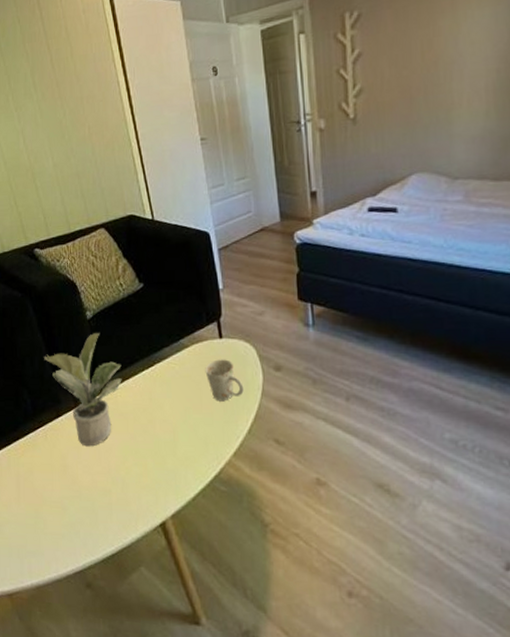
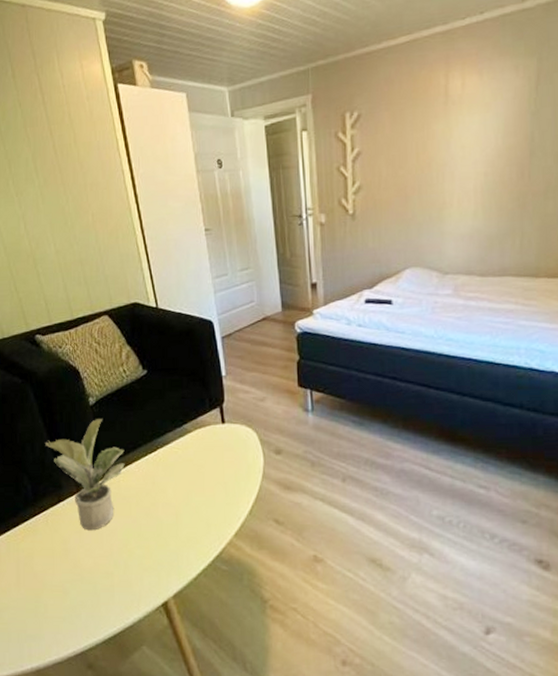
mug: present [205,359,244,402] -> none [207,443,245,484]

